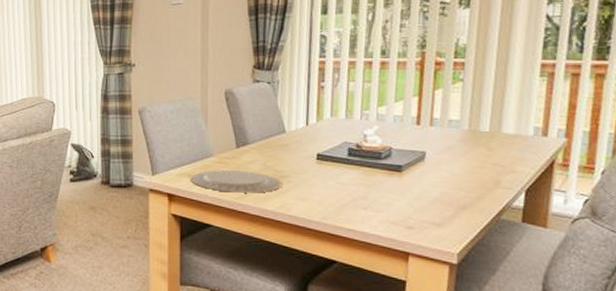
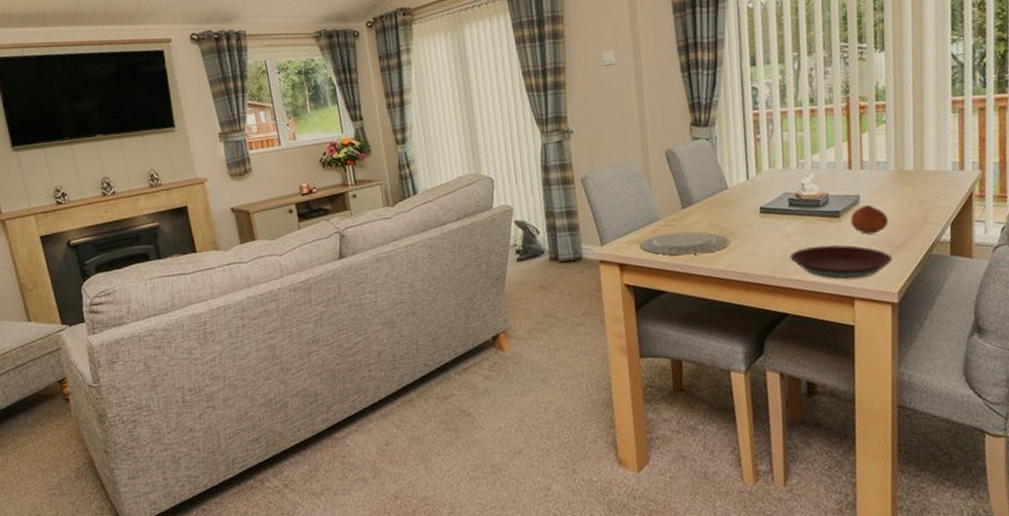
plate: none [345,197,455,235] -> present [791,244,892,279]
fruit: none [413,163,456,192] -> present [850,205,889,235]

